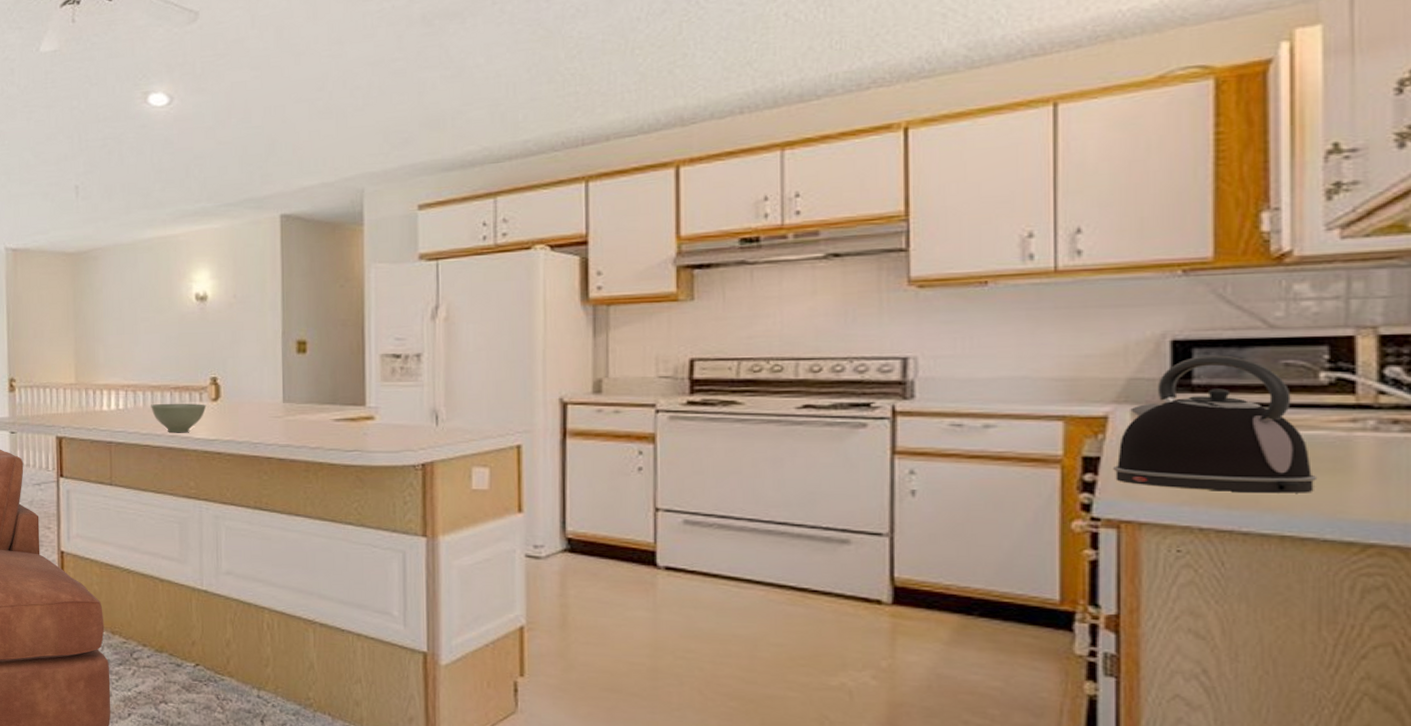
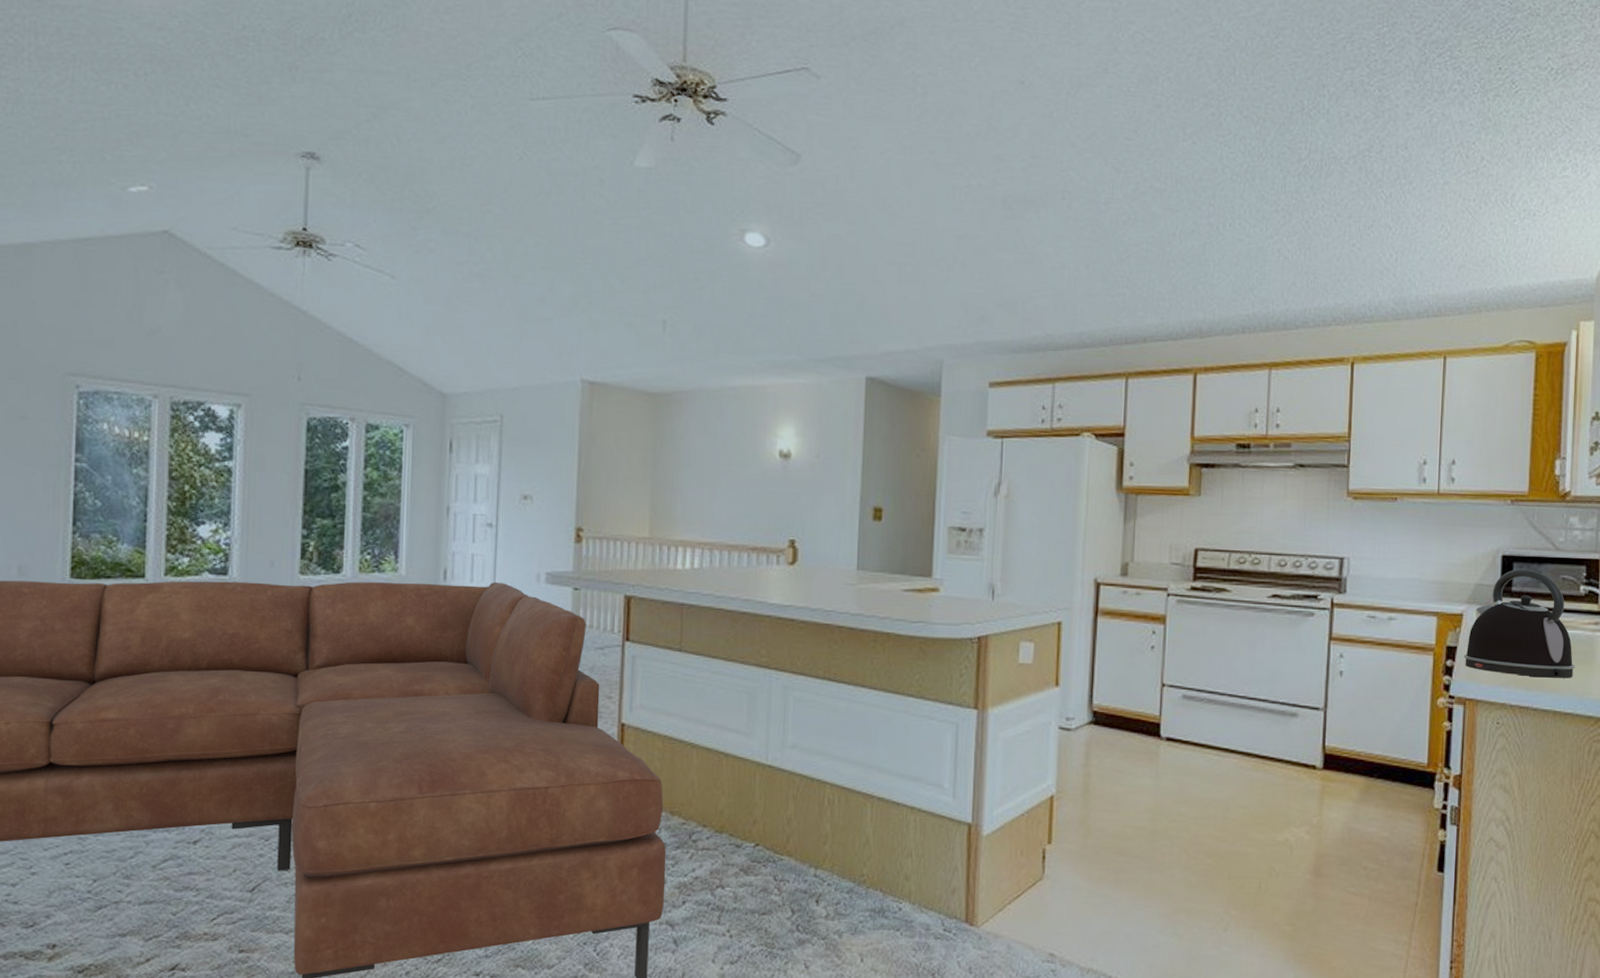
bowl: present [151,403,207,433] -> none [727,564,783,597]

